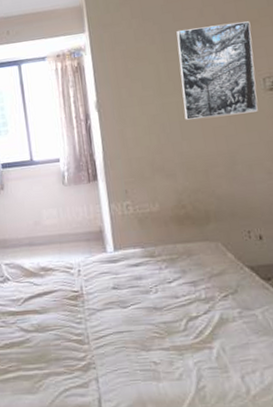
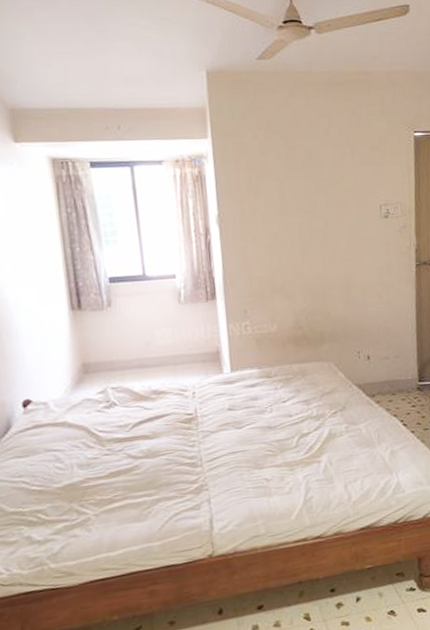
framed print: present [176,21,258,120] -> none [302,146,374,241]

